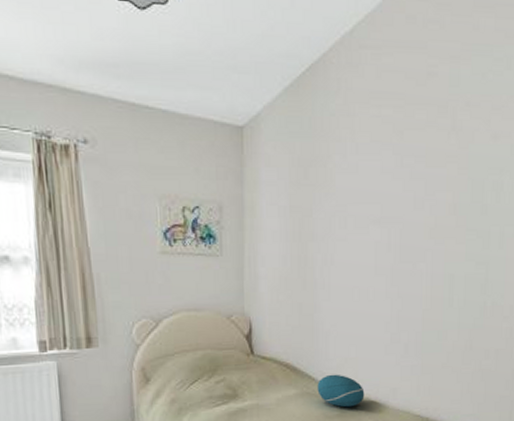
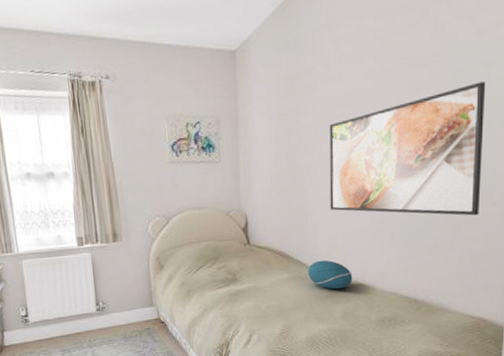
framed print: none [343,189,500,329] -> present [329,81,486,216]

